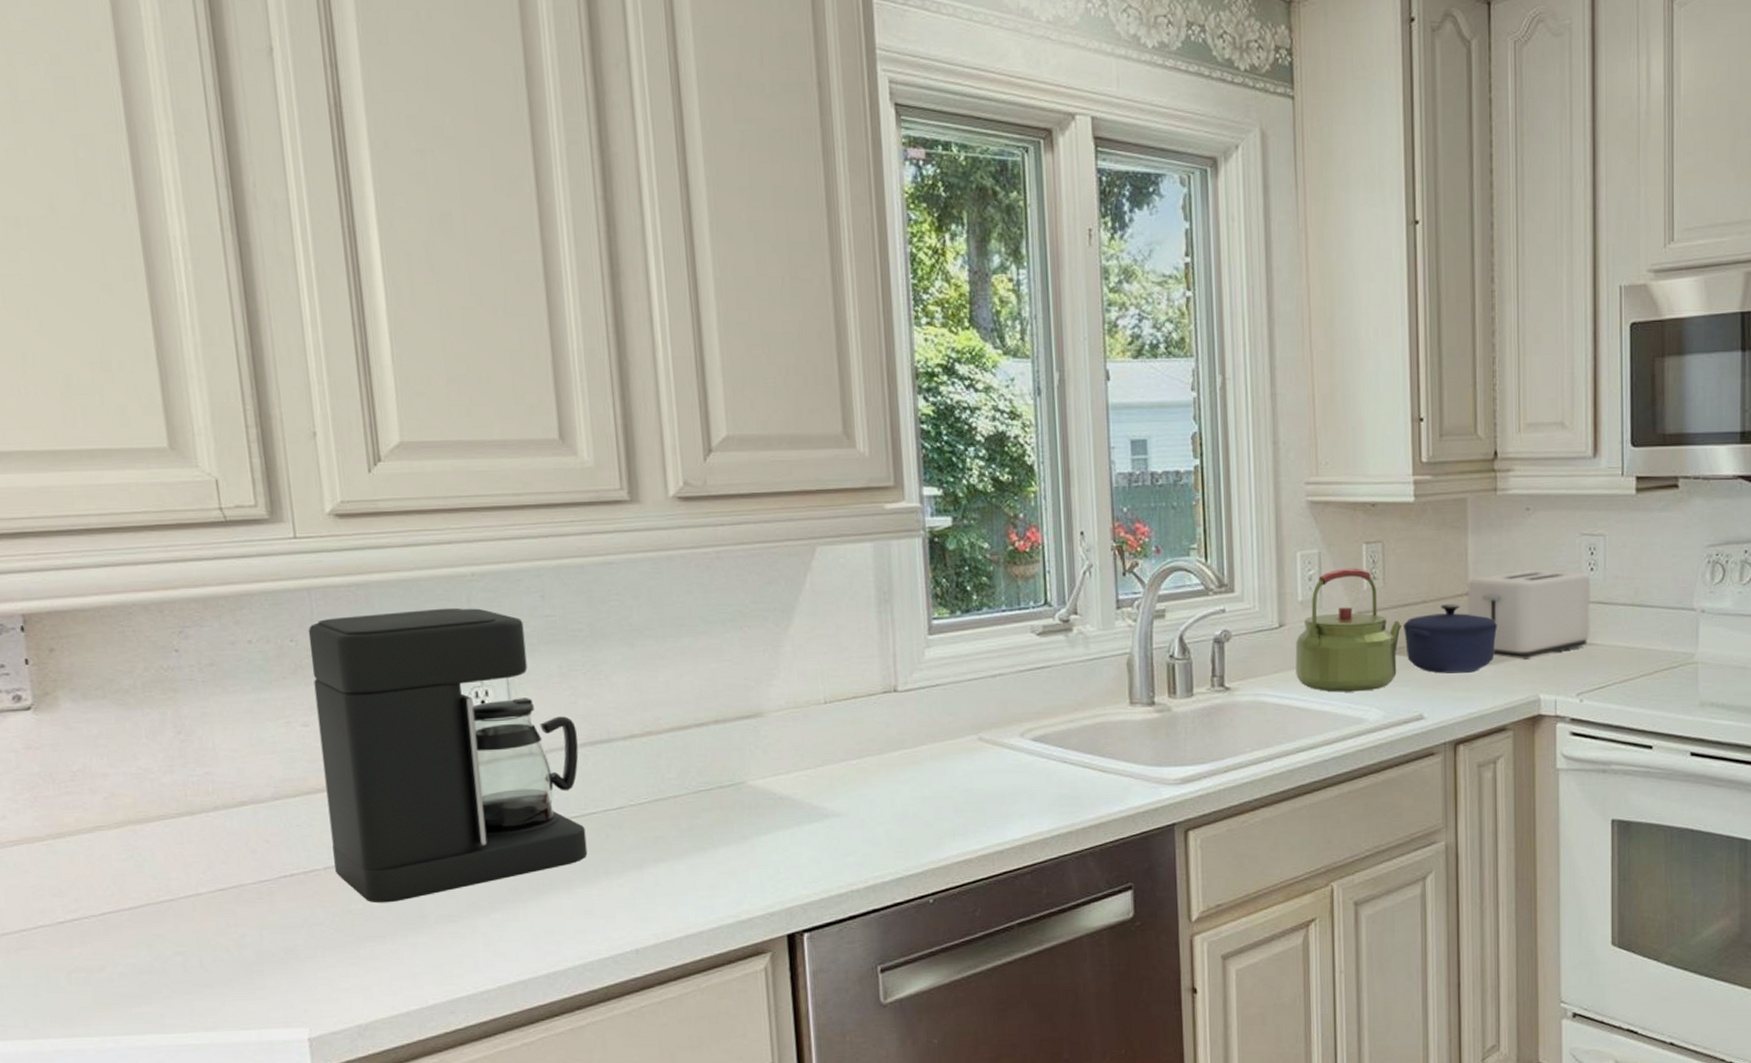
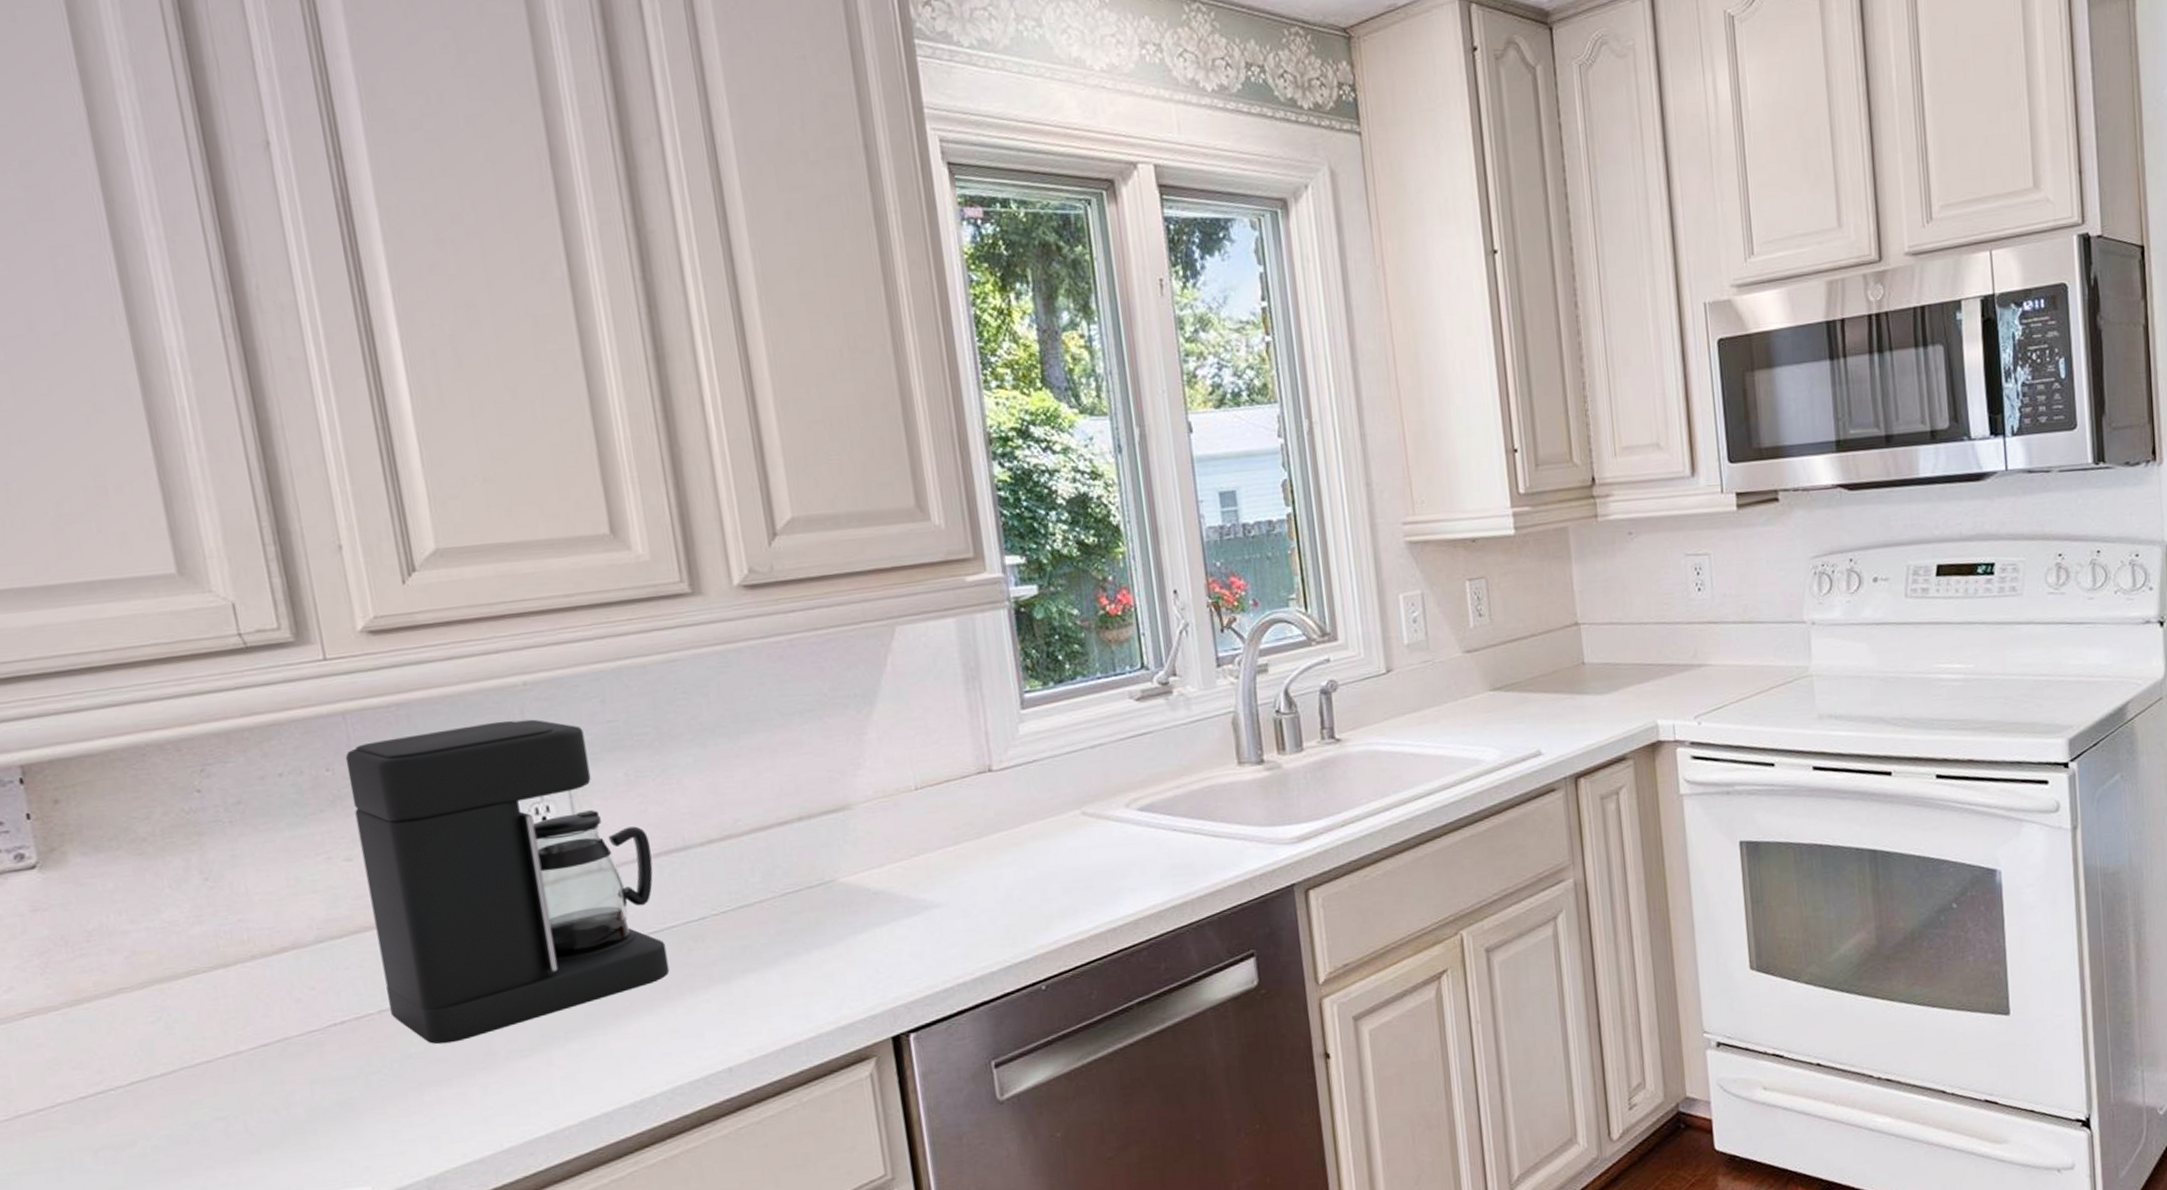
kettle: present [1295,567,1402,692] -> none [1404,605,1513,735]
cooking pot: present [1404,603,1498,674] -> none [1514,634,1610,707]
toaster: present [1466,569,1590,659] -> none [1575,592,1703,686]

